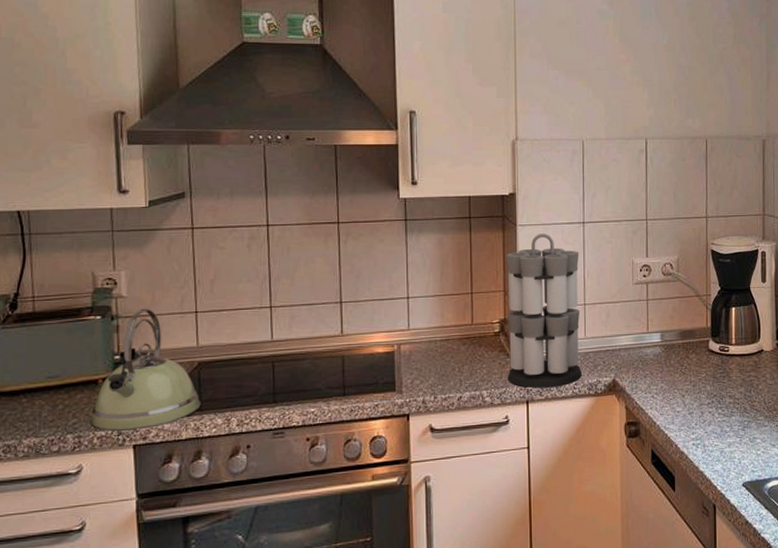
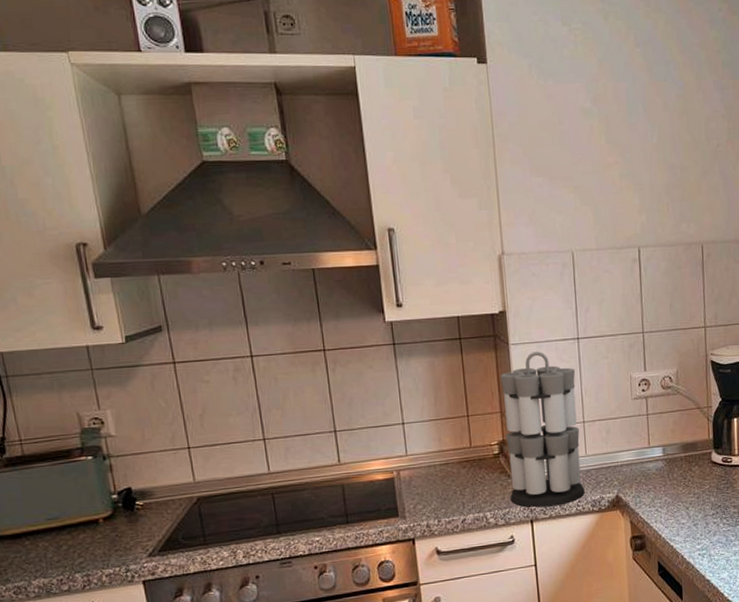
kettle: present [89,308,201,432] -> none [96,446,205,570]

